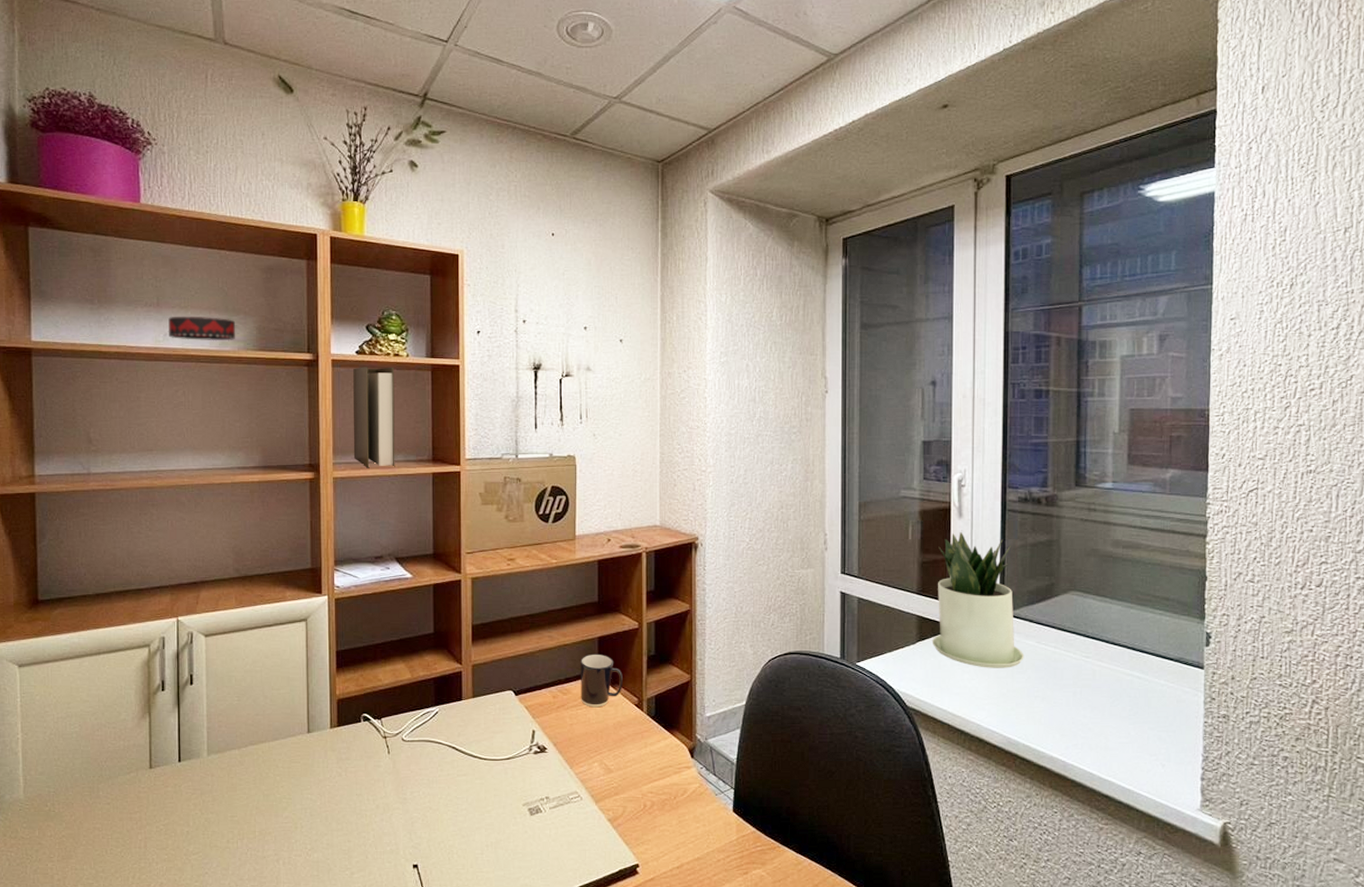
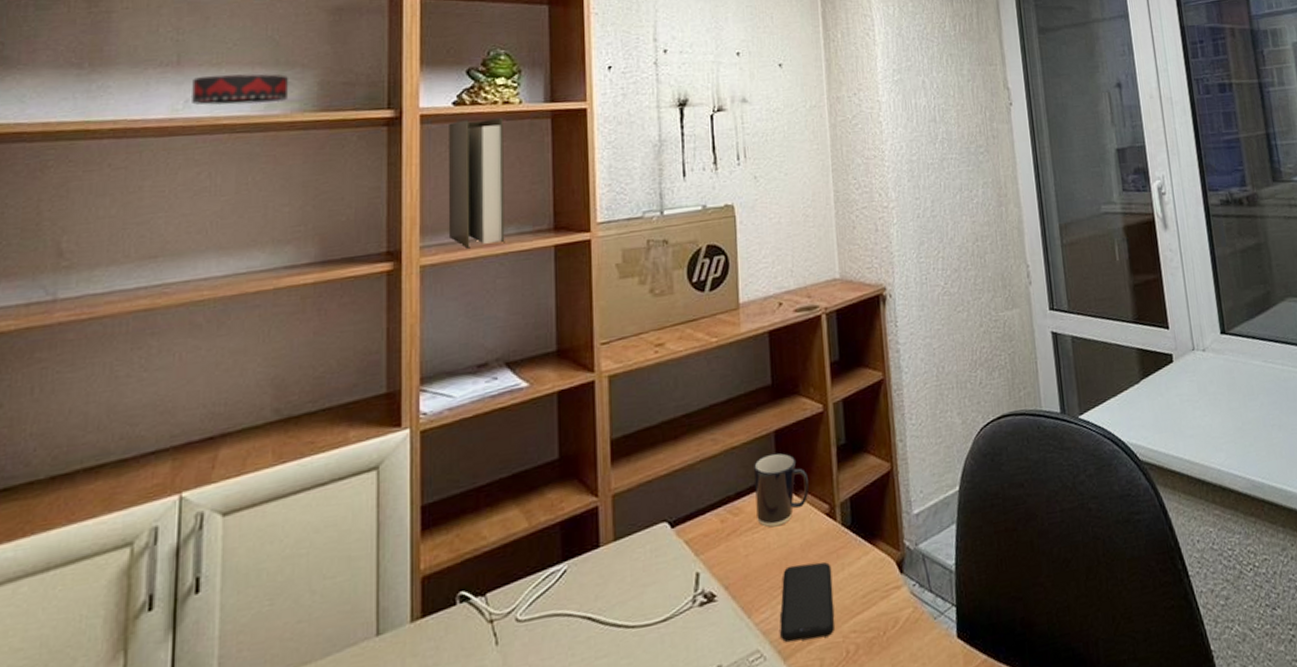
smartphone: none [594,737,637,792] -> present [779,562,835,642]
planter: present [932,532,1025,668] -> none [1148,246,1254,401]

